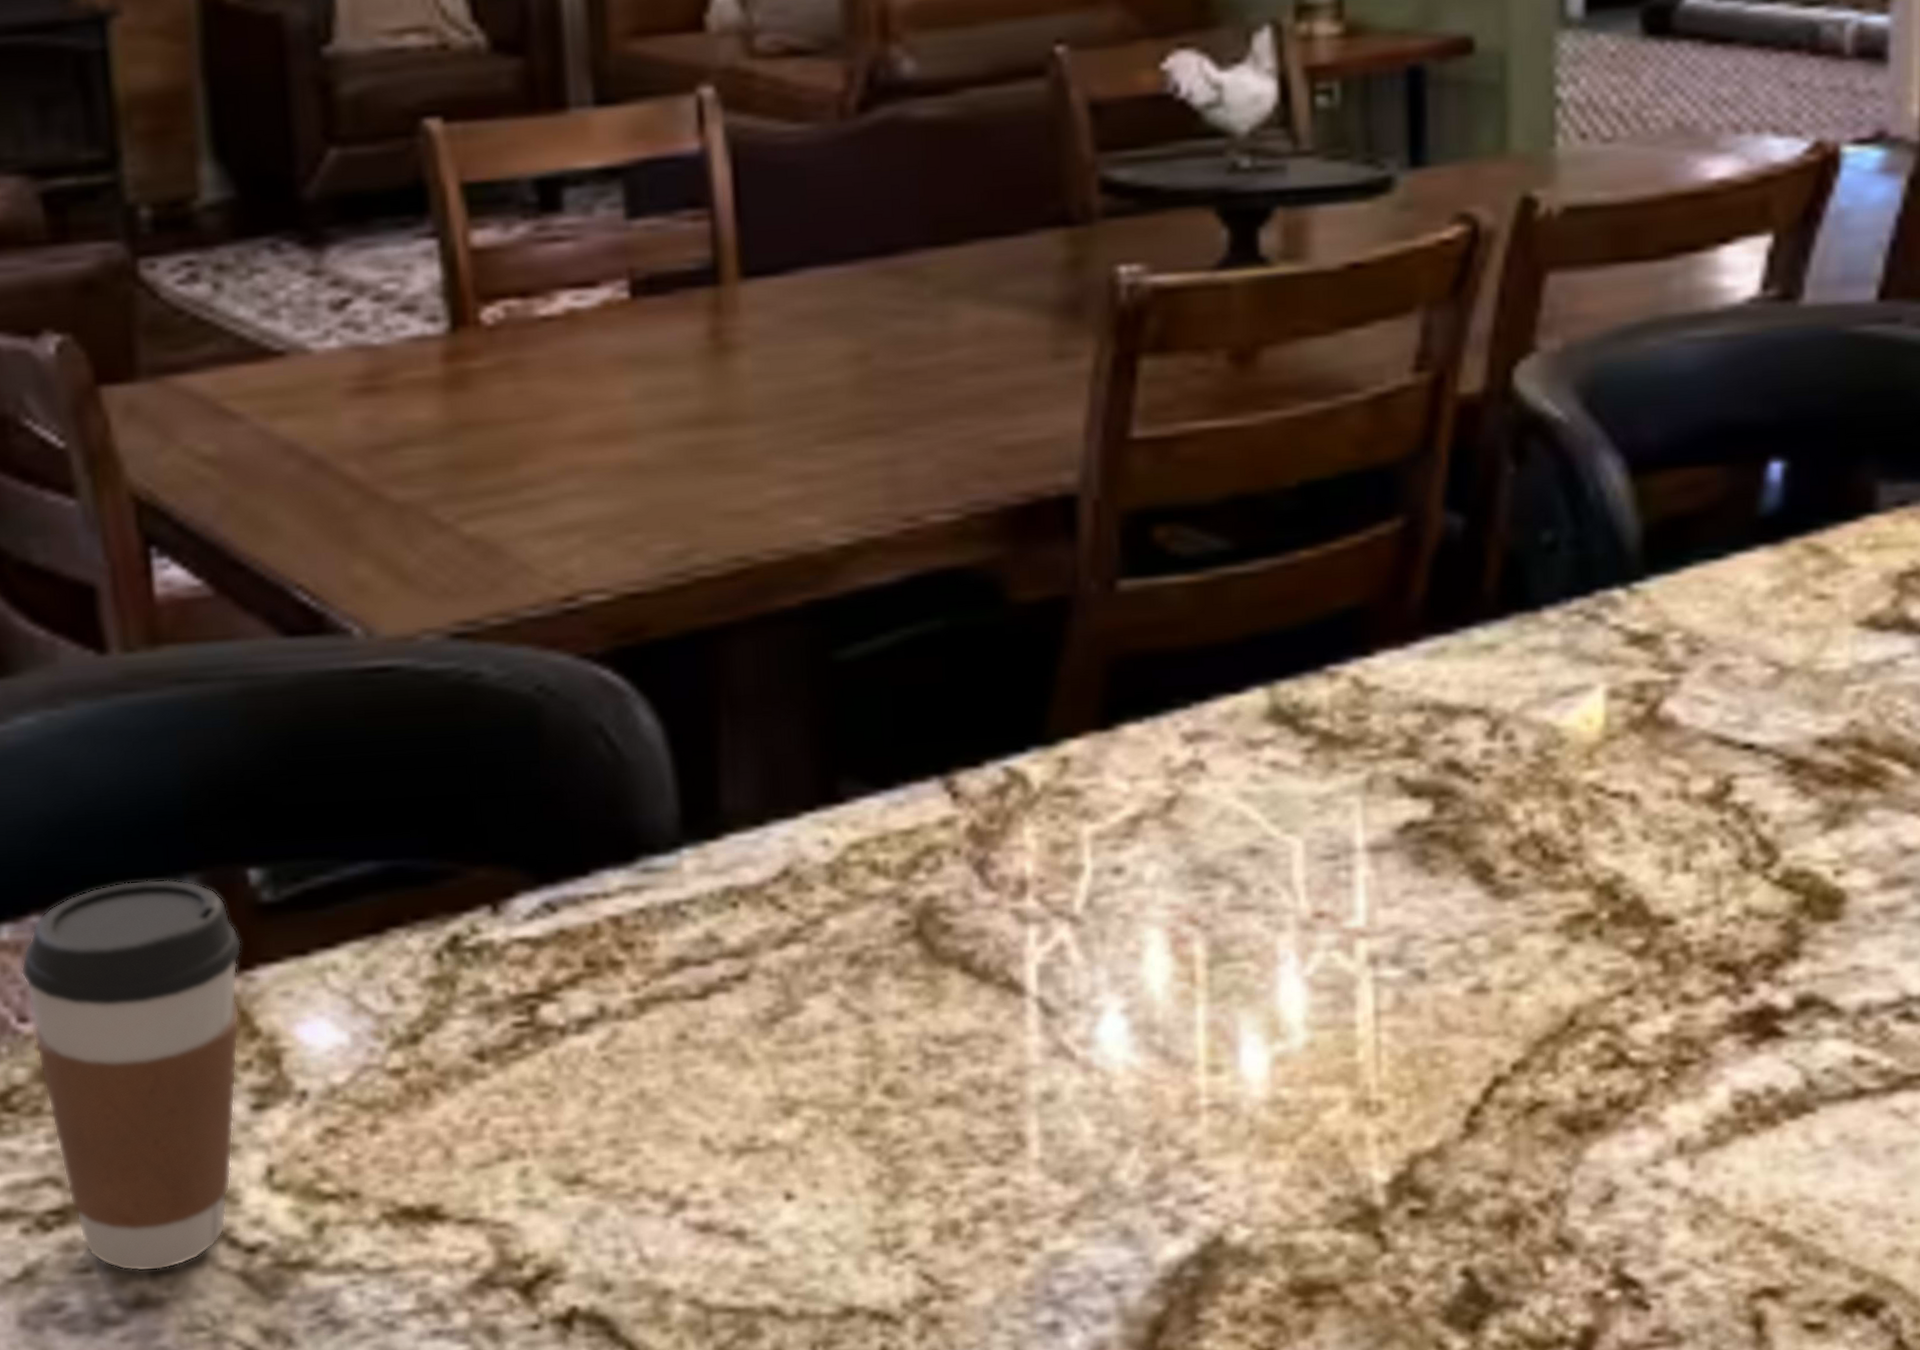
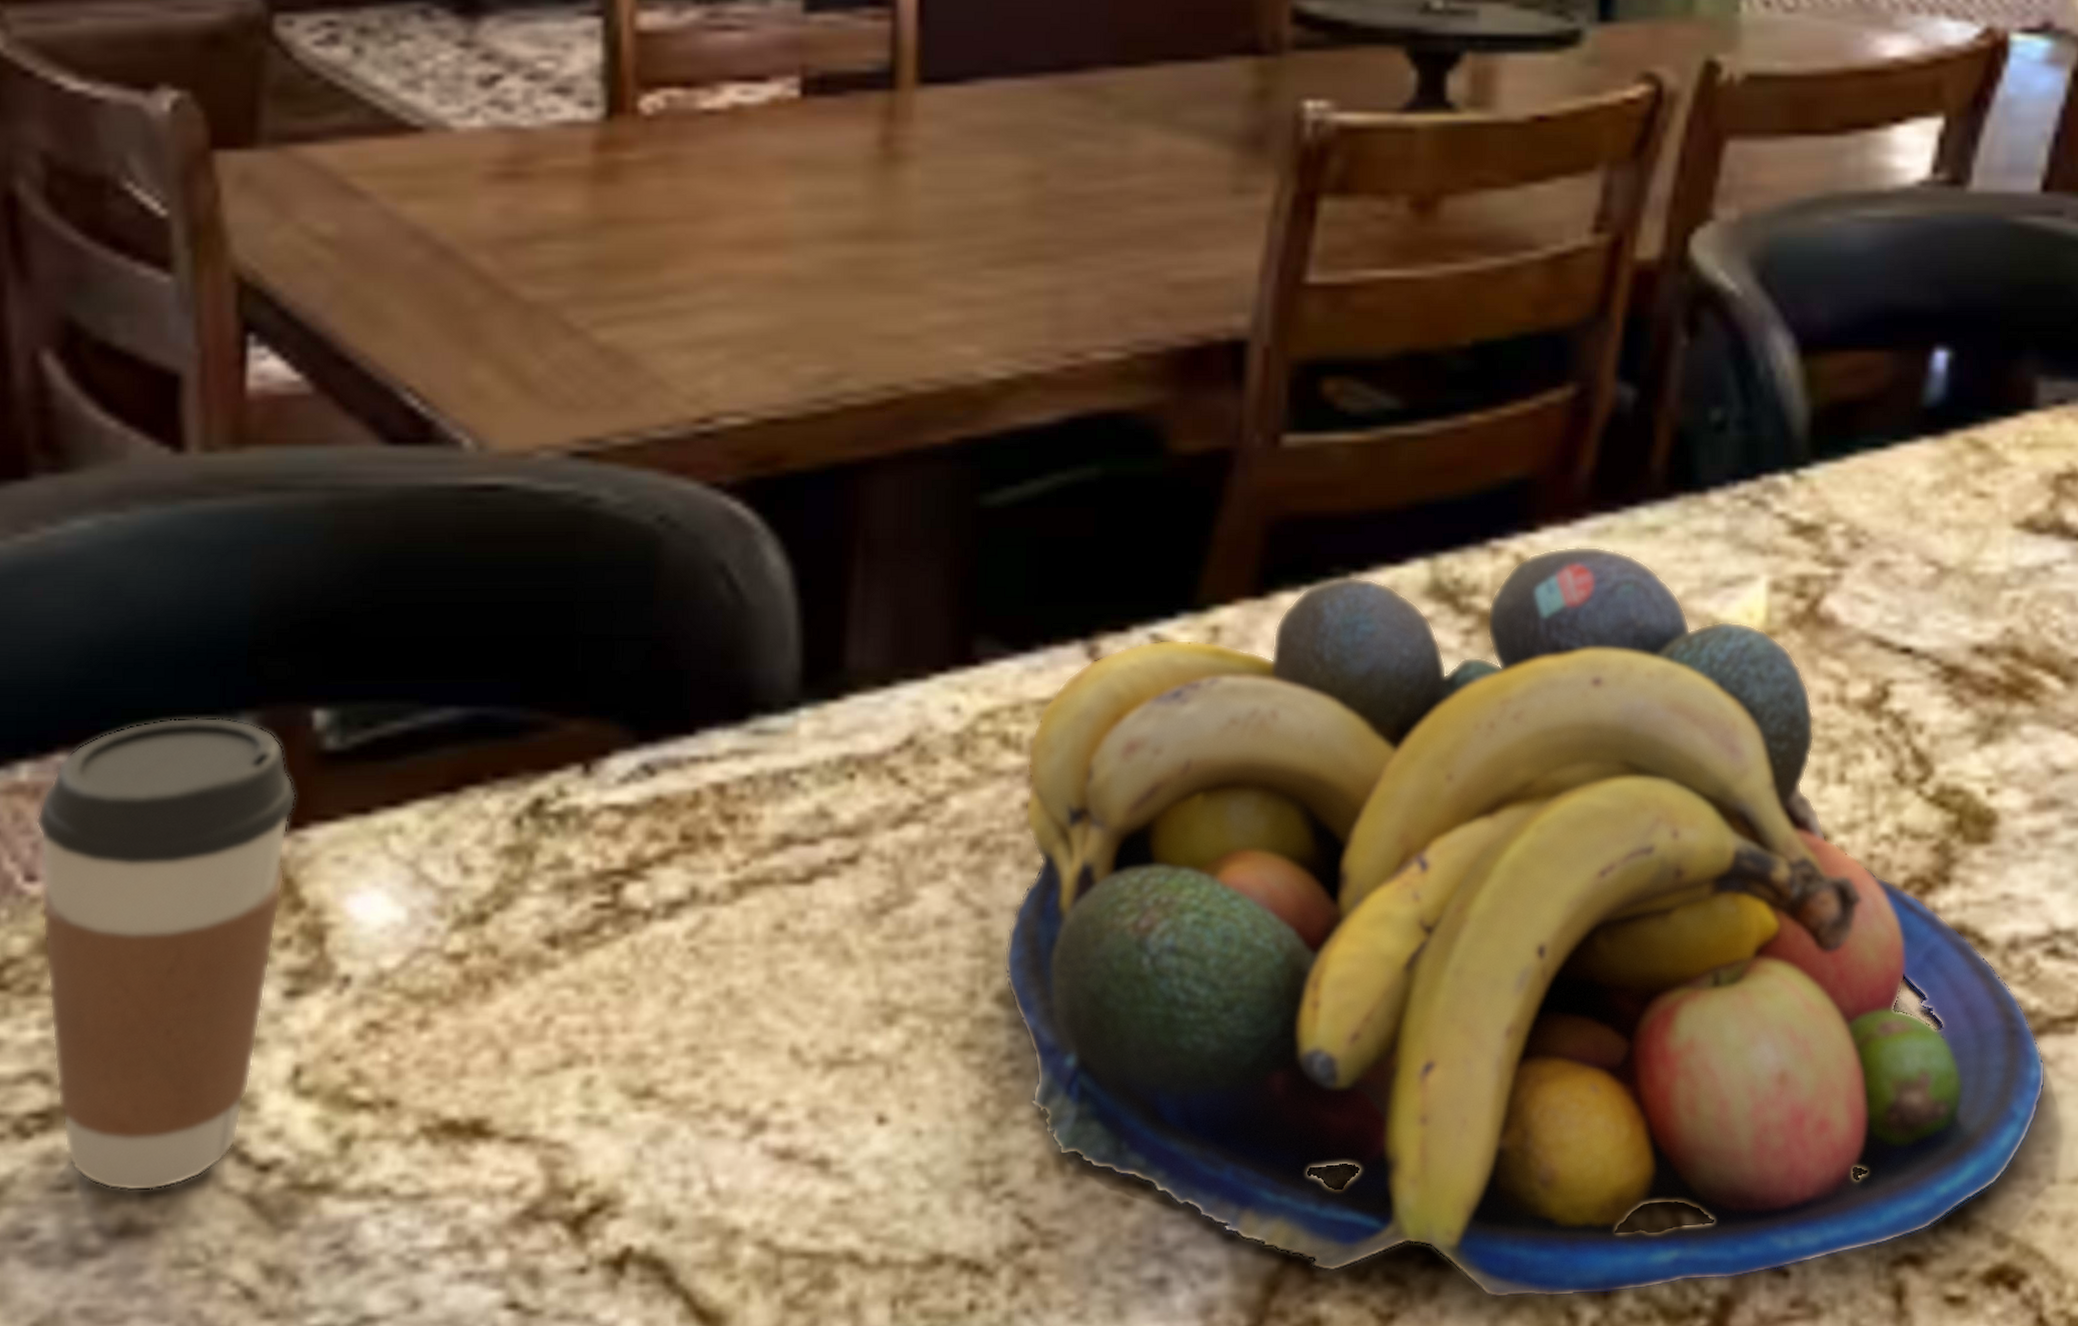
fruit bowl: none [888,666,1900,1334] -> present [1004,546,2046,1299]

